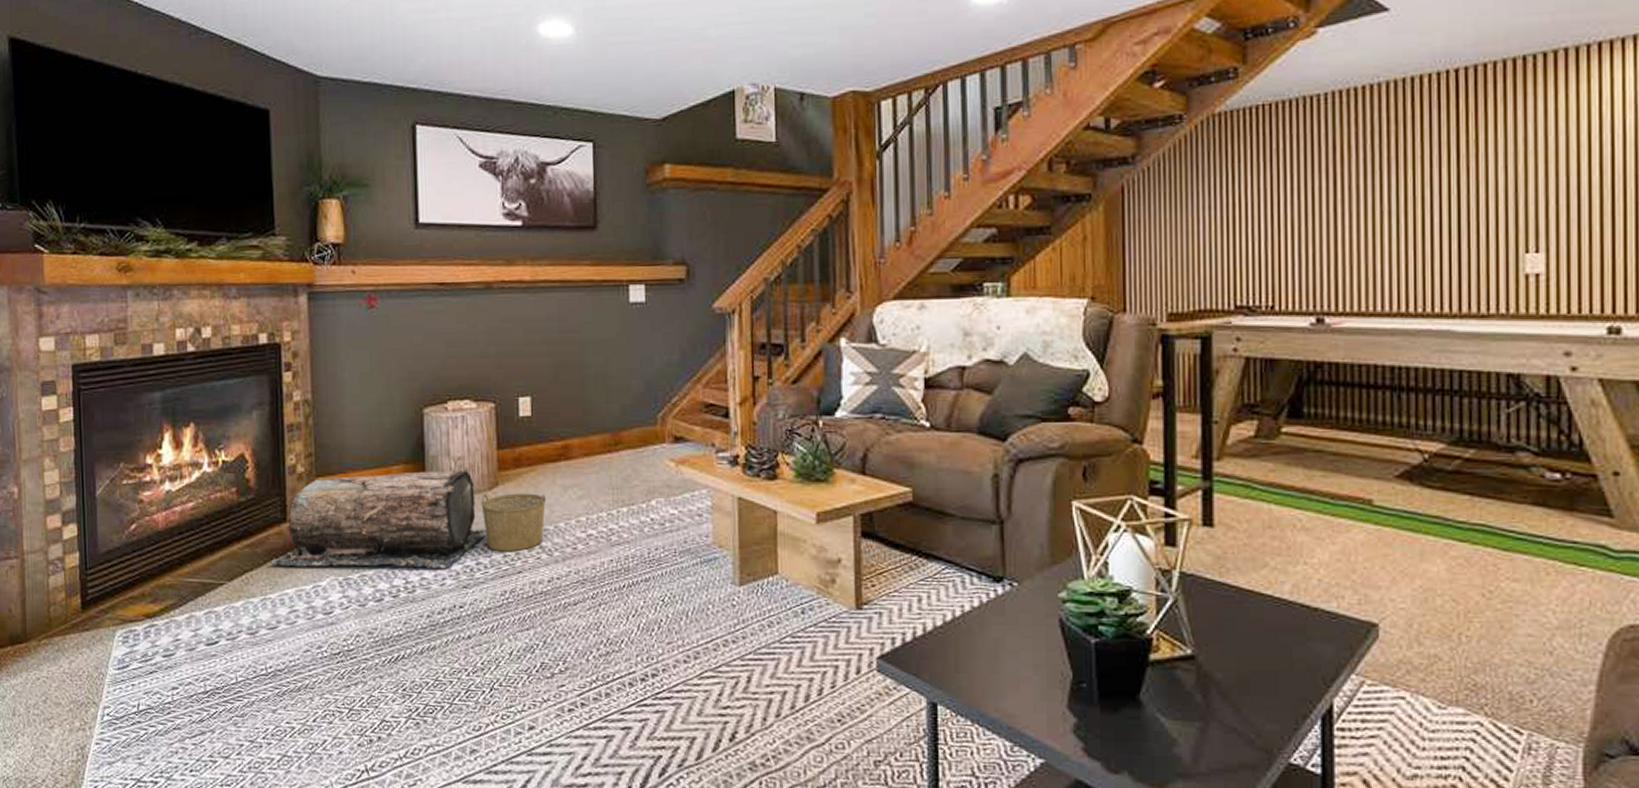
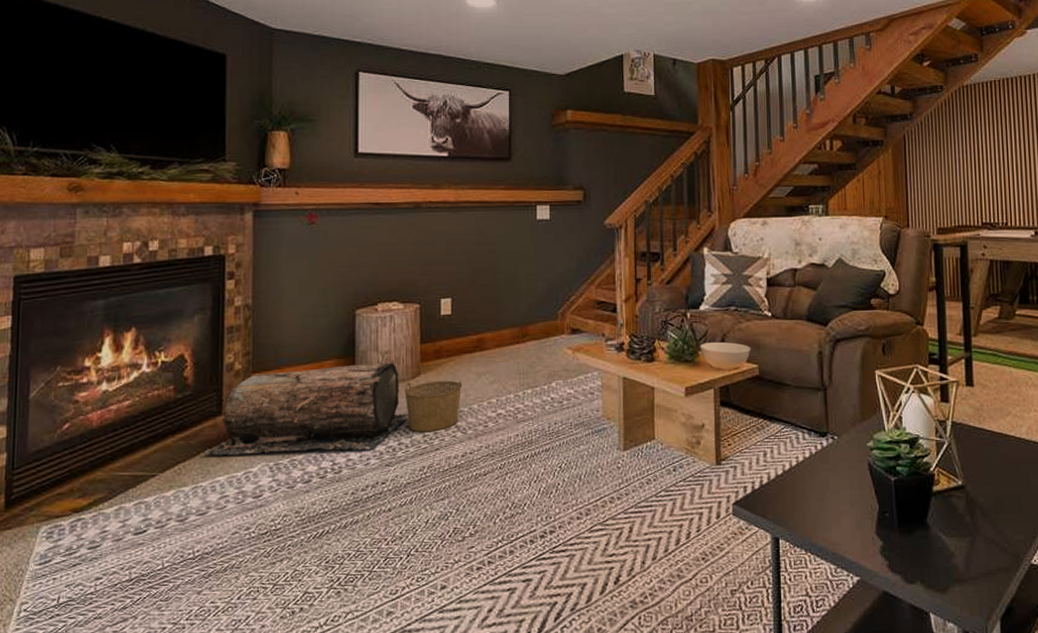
bowl: none [834,457,902,492] -> present [699,341,751,370]

